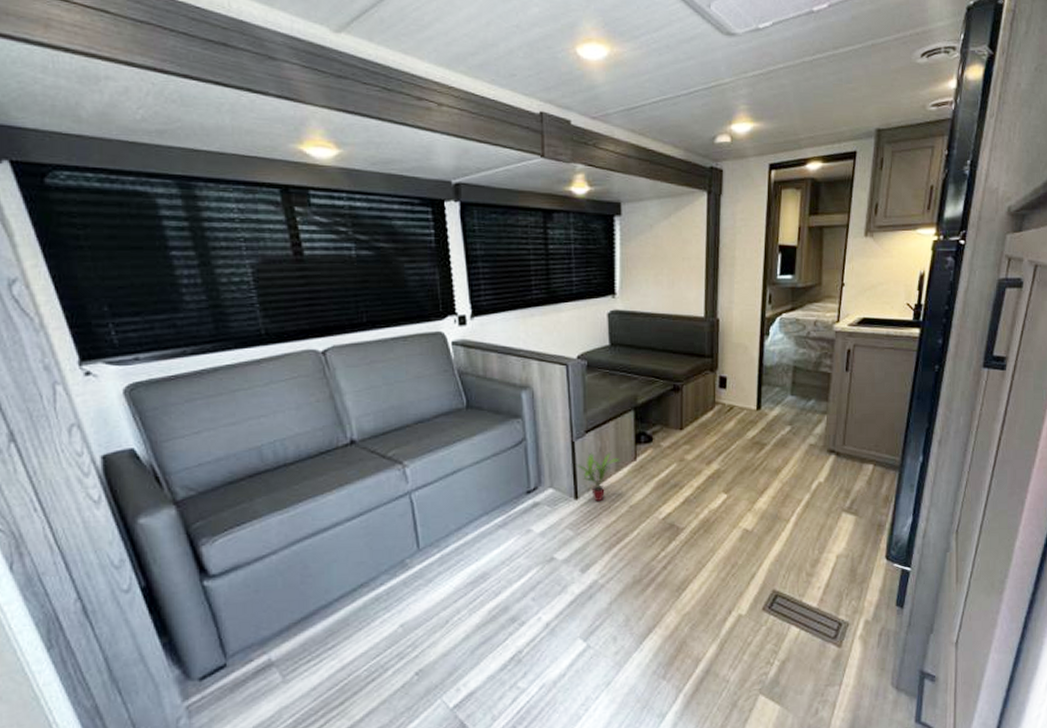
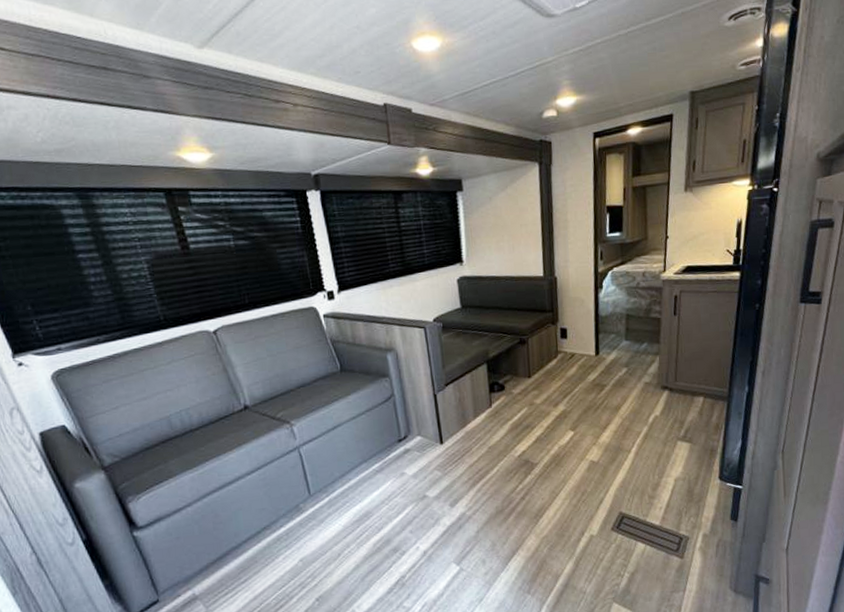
potted plant: present [576,452,621,502] -> none [439,401,478,446]

